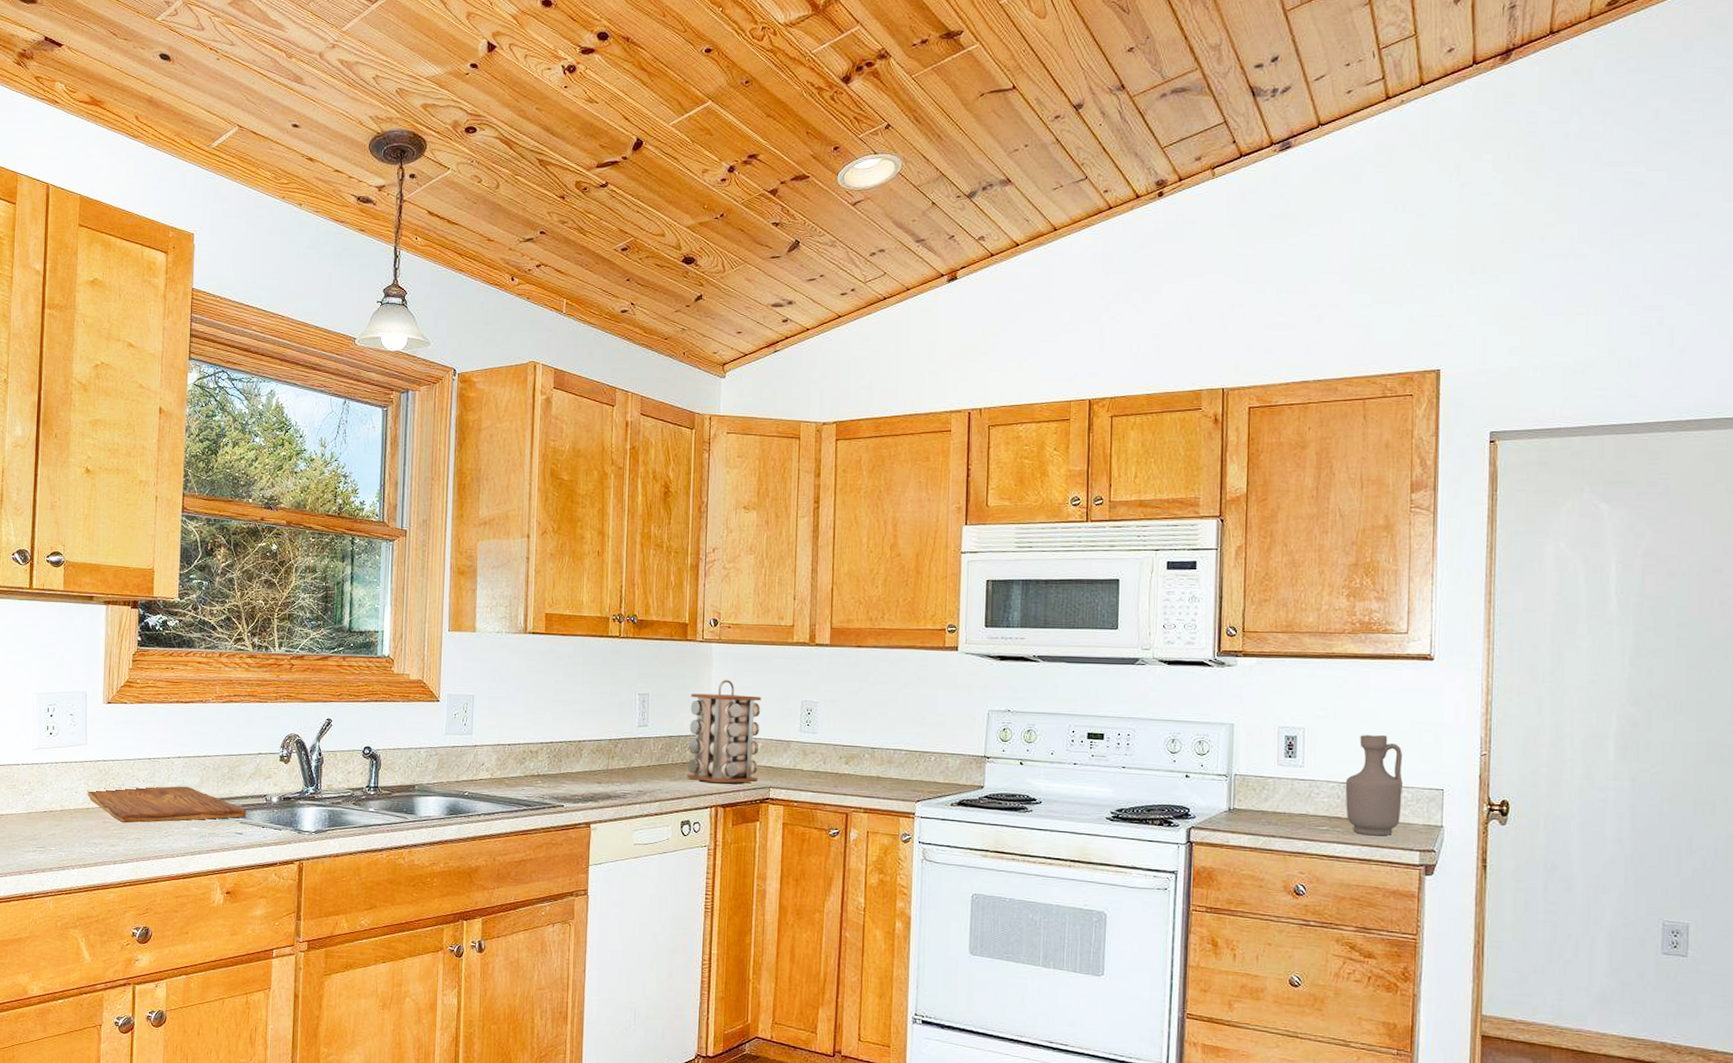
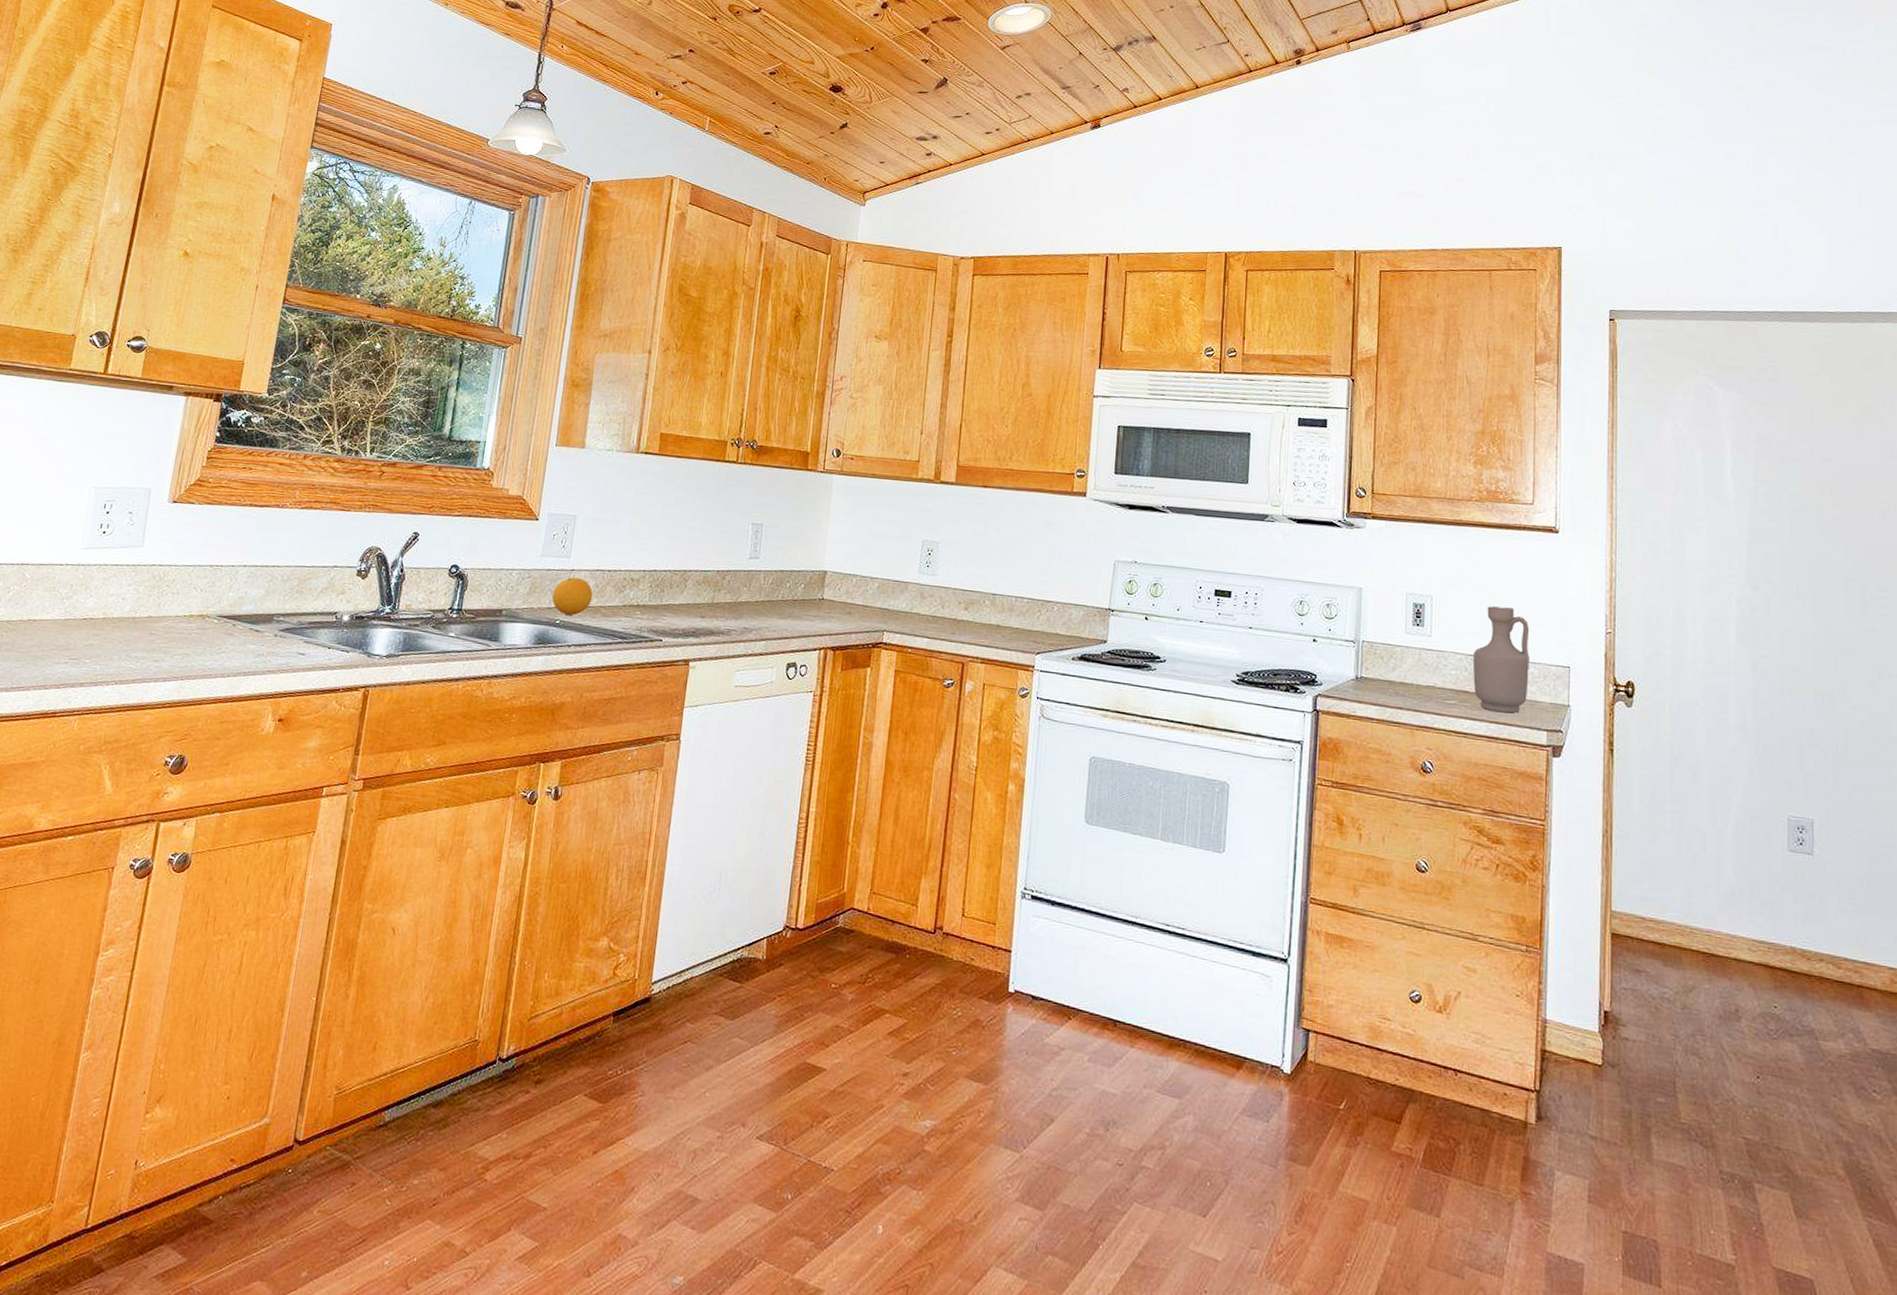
cutting board: present [87,786,247,823] -> none [135,595,313,637]
fruit: none [459,752,496,787] -> present [552,577,593,615]
spice rack: present [687,679,761,785] -> none [796,513,881,626]

